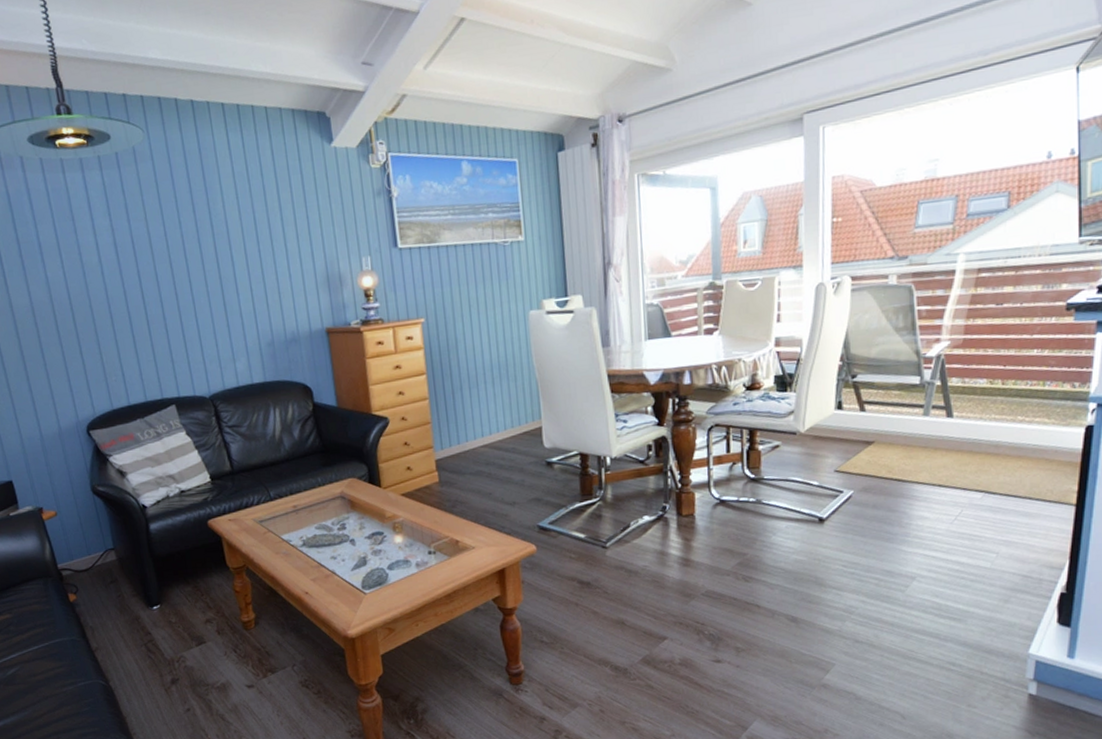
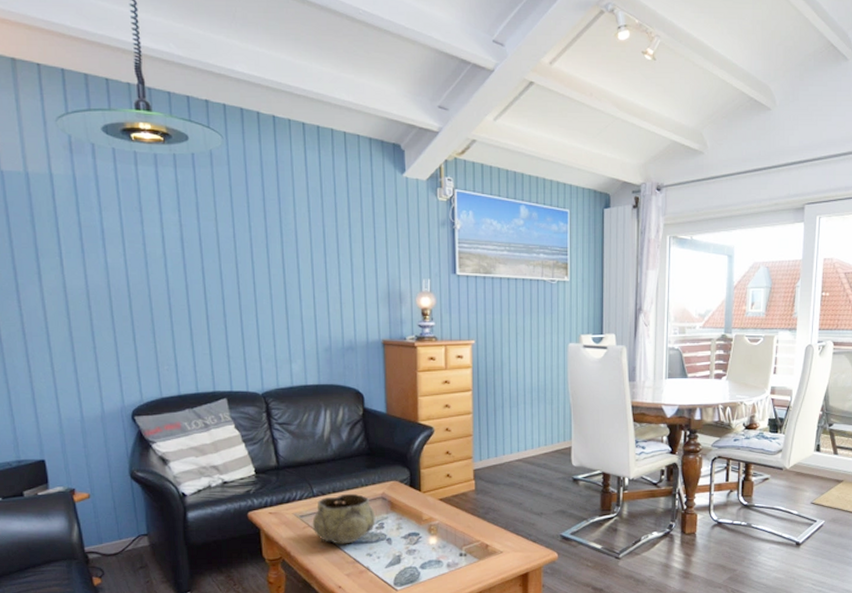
decorative bowl: none [272,494,337,549] -> present [312,493,376,545]

